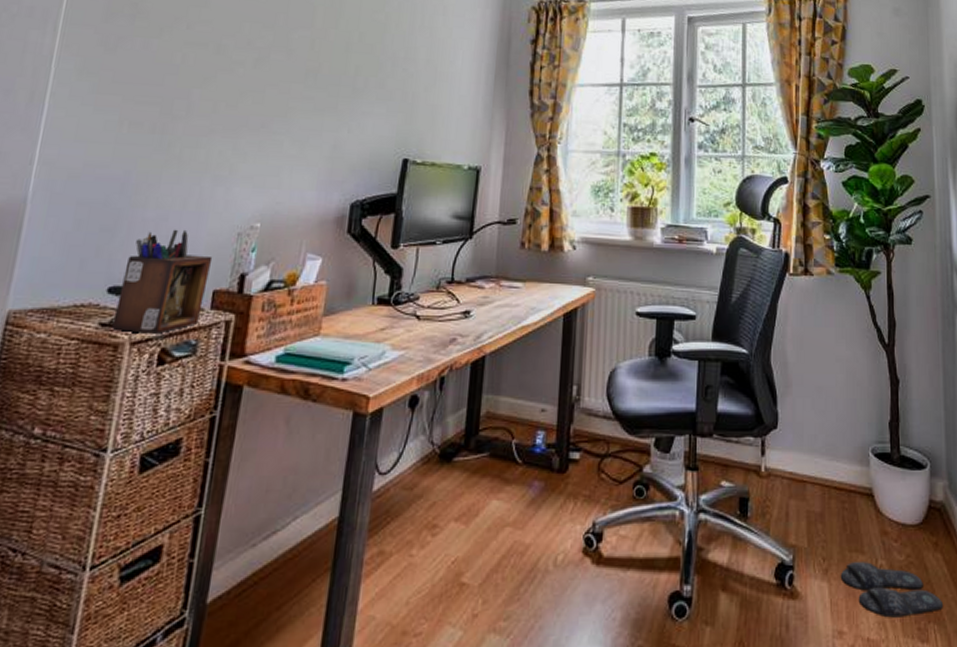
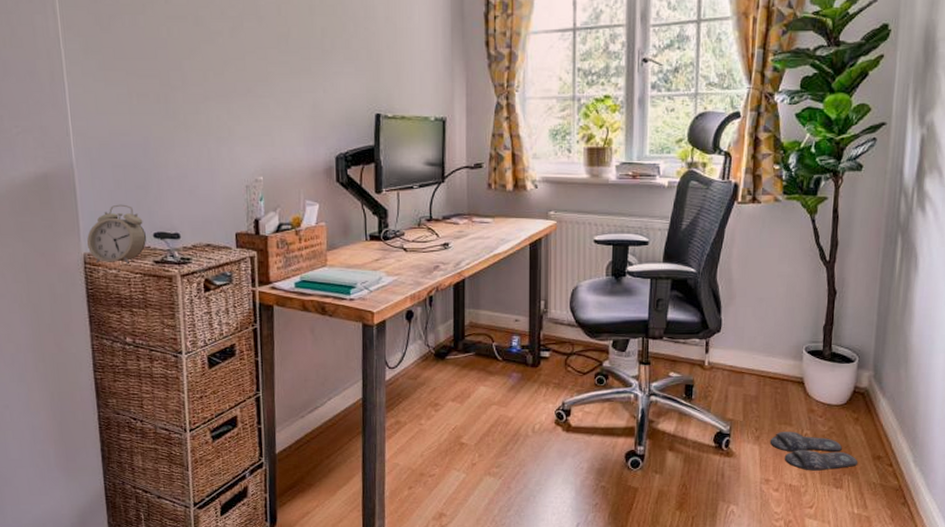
alarm clock: none [16,249,99,327] -> present [86,204,146,265]
desk organizer: present [111,229,213,334] -> none [163,184,230,268]

